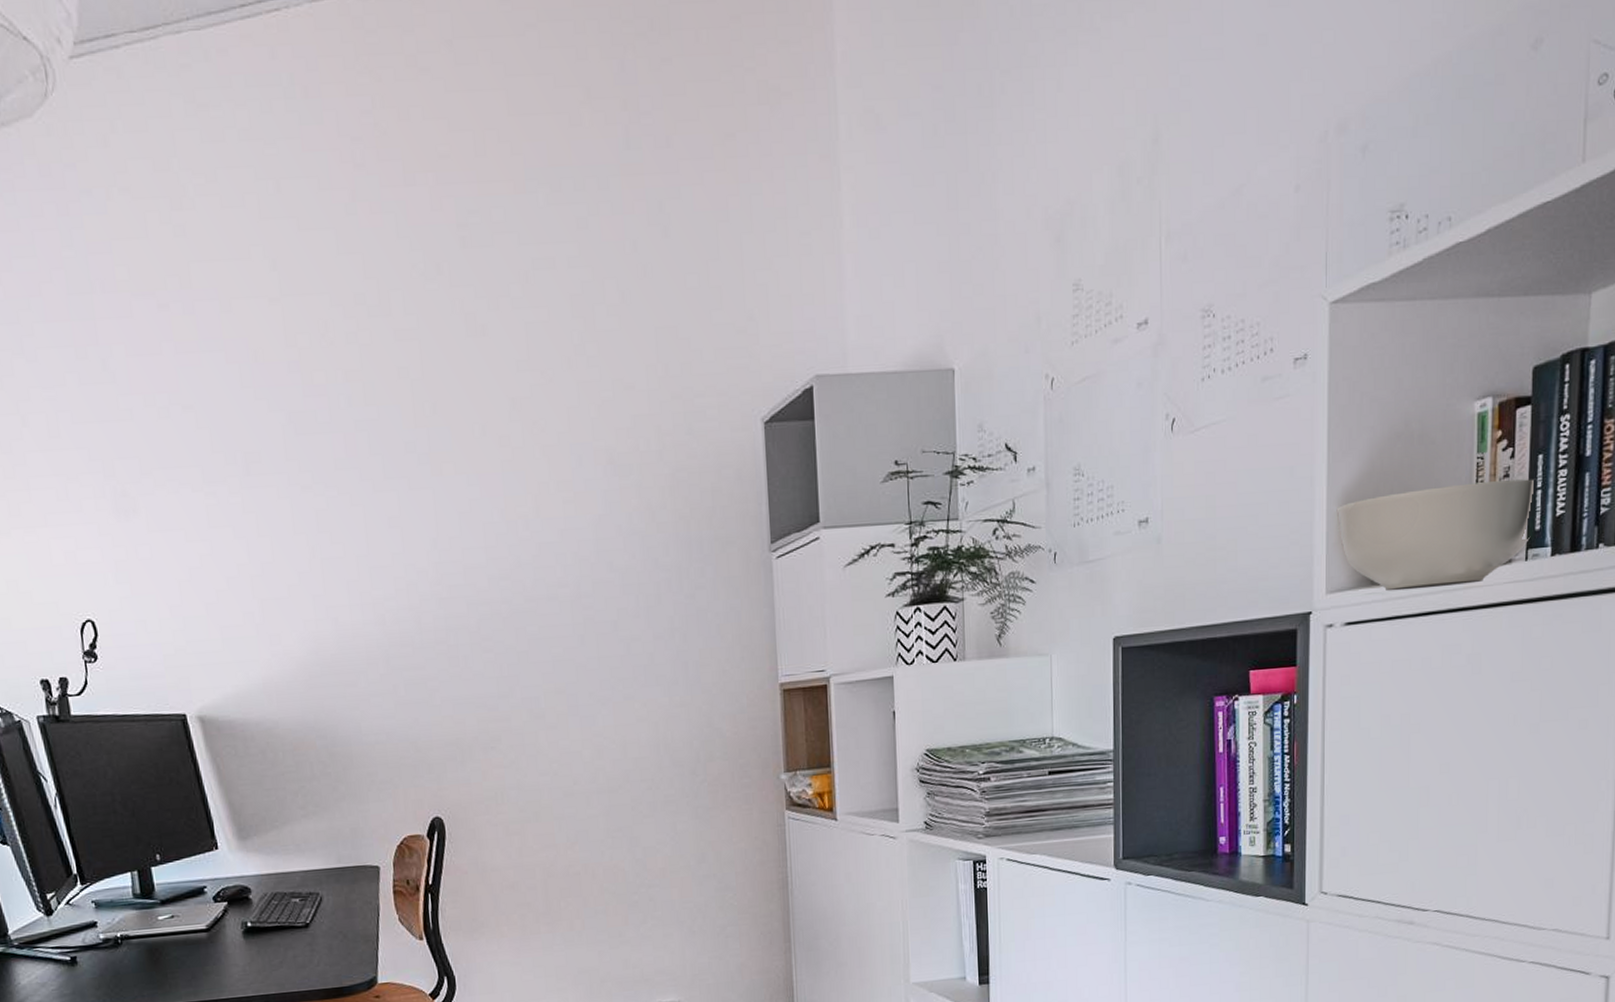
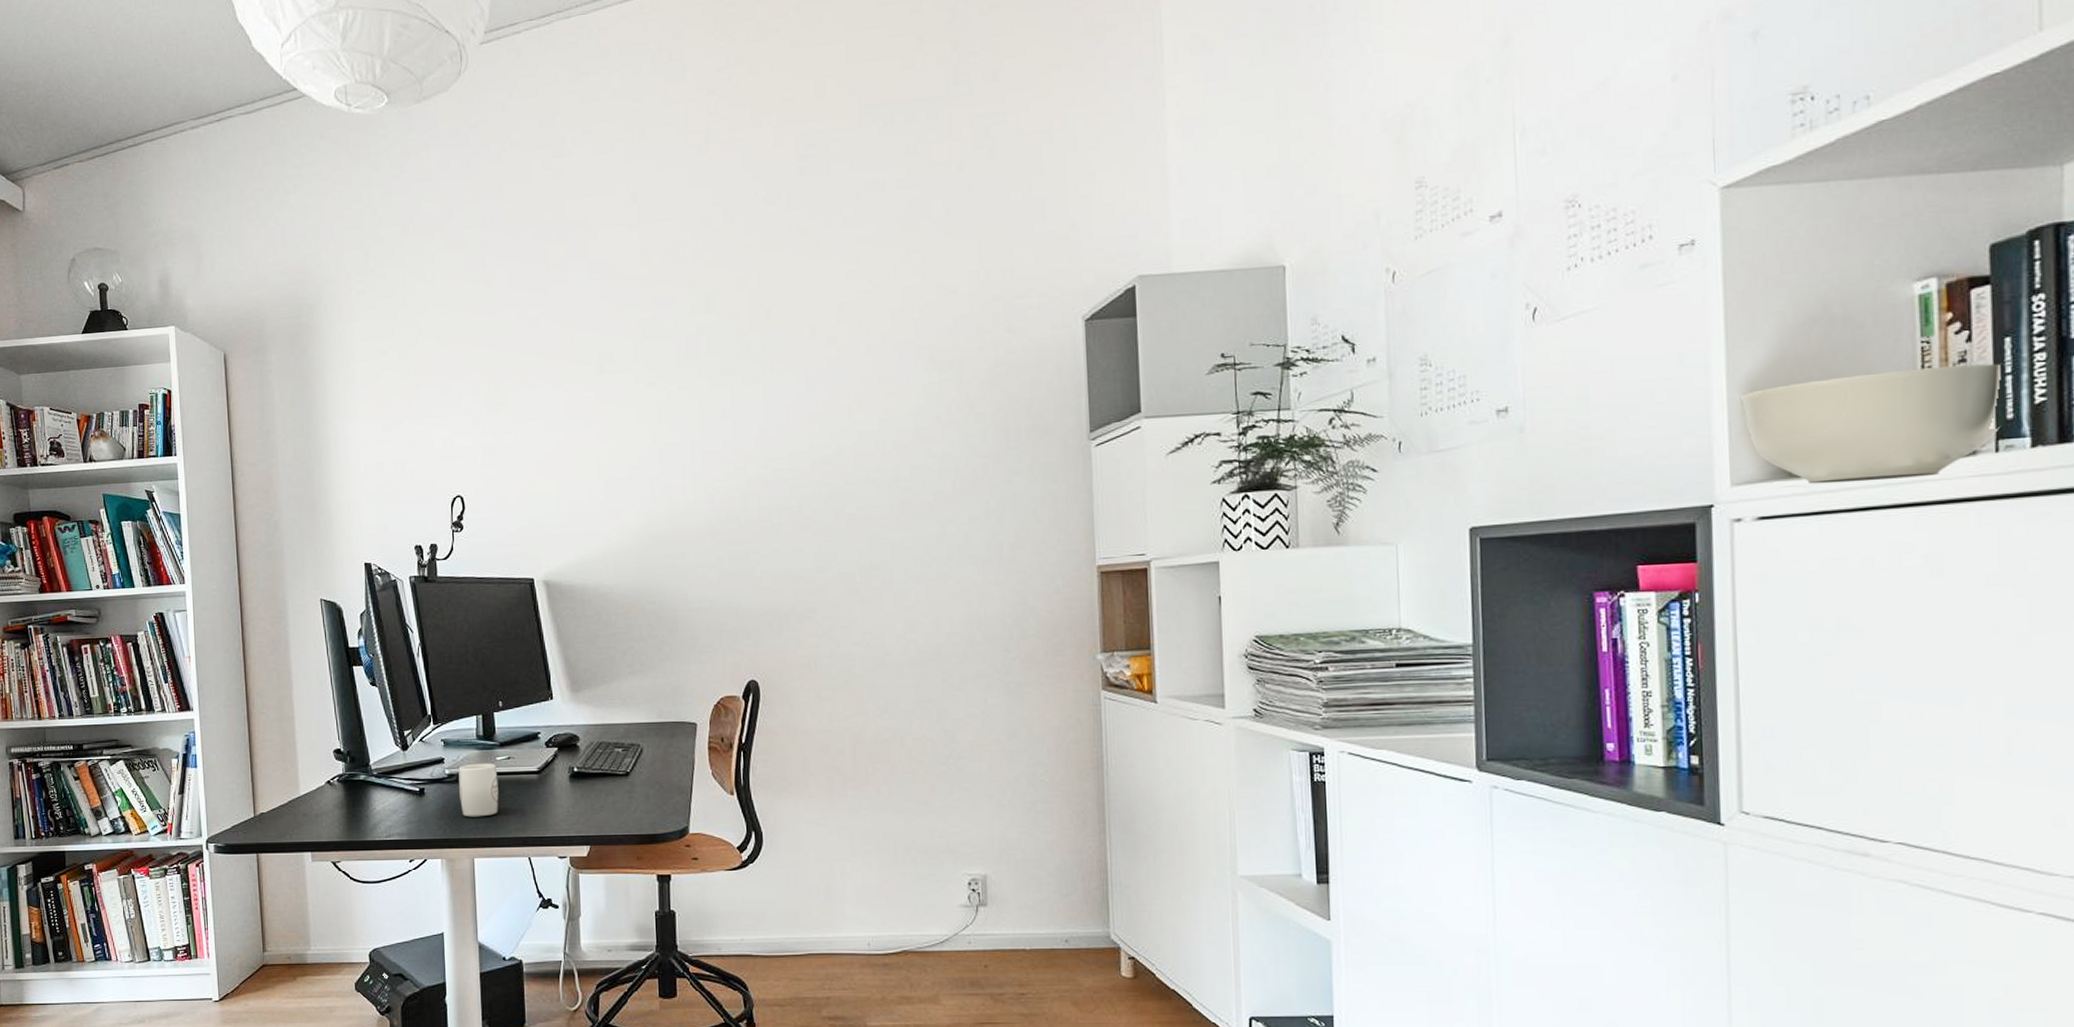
mug: none [115,923,165,985] -> present [458,763,499,817]

